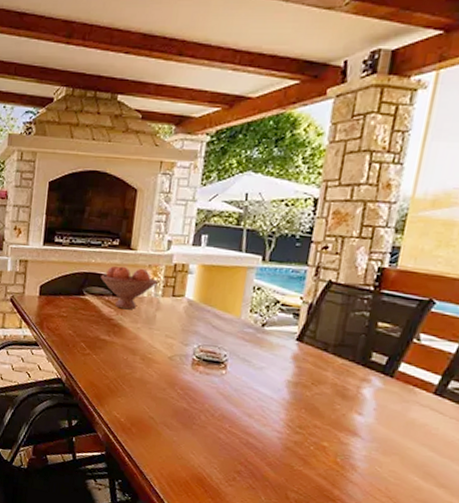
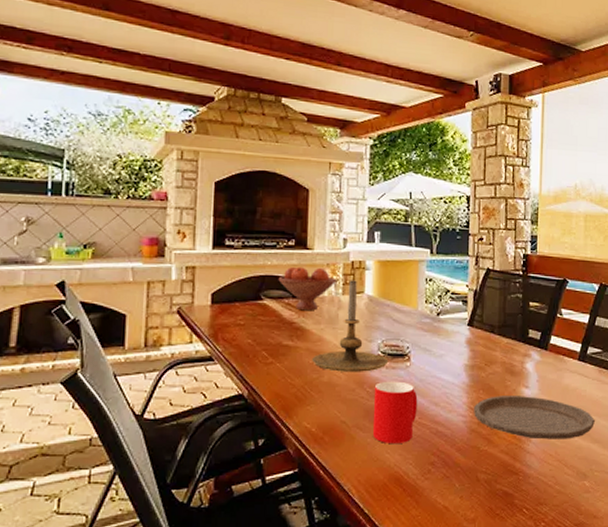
candle holder: none [125,282,204,374] -> present [311,280,389,372]
cup: none [179,385,230,448] -> present [372,381,418,443]
plate: none [291,417,445,478] -> present [474,396,595,440]

